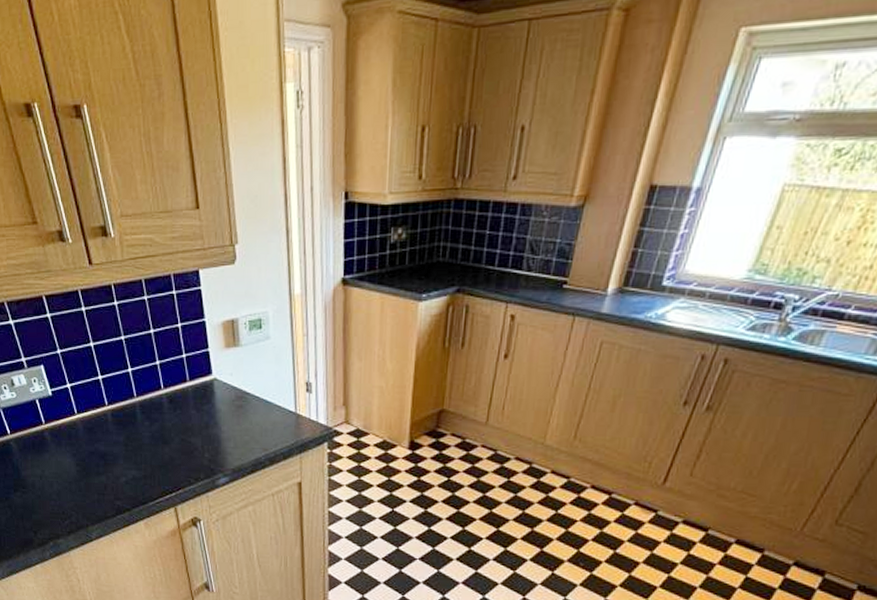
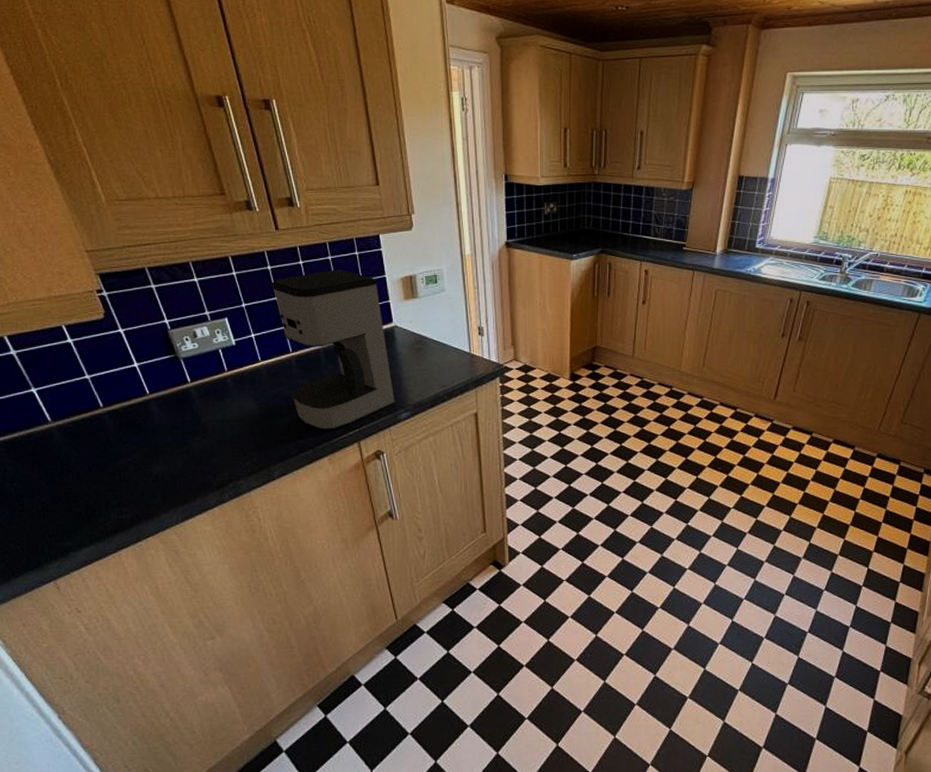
coffee maker: none [86,310,213,493] -> present [271,269,395,431]

